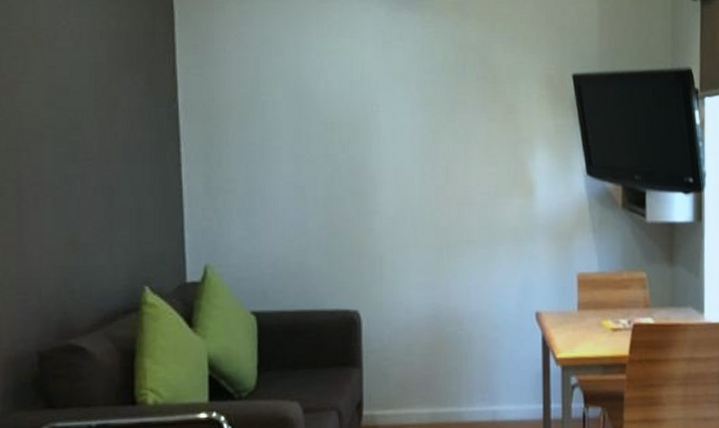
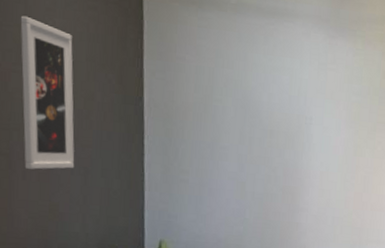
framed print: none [28,17,98,195] -> present [20,15,75,170]

